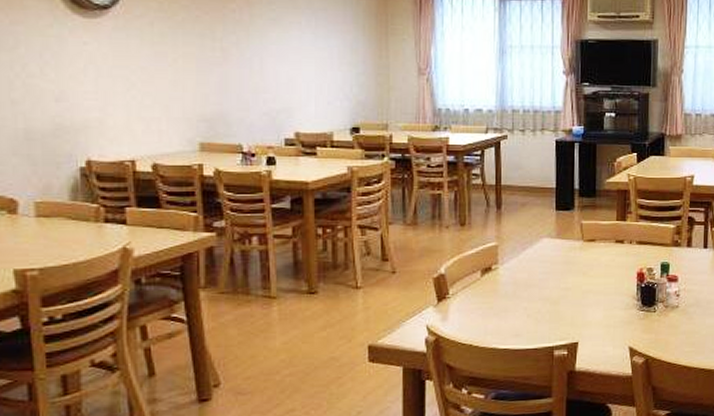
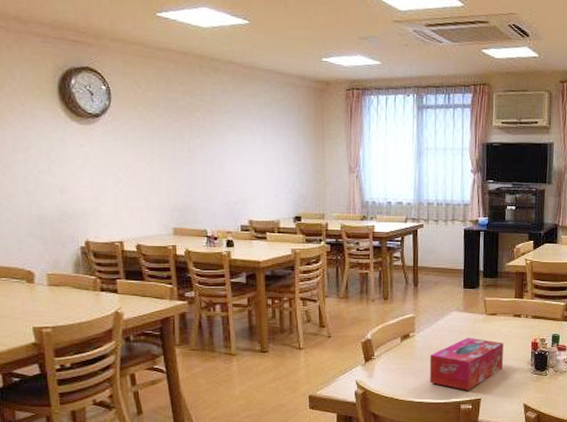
tissue box: none [516,268,604,334] -> present [429,337,504,391]

